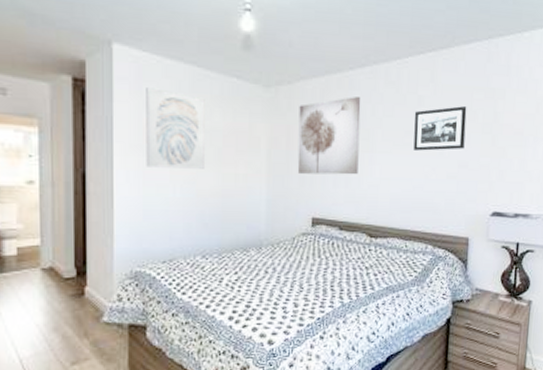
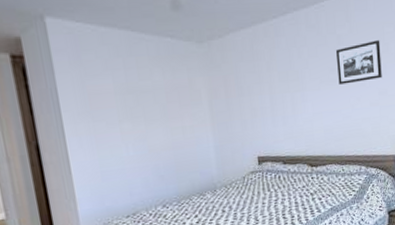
wall art: present [146,88,205,169] -> none [85,56,153,132]
wall art: present [297,97,361,175] -> none [232,43,293,119]

